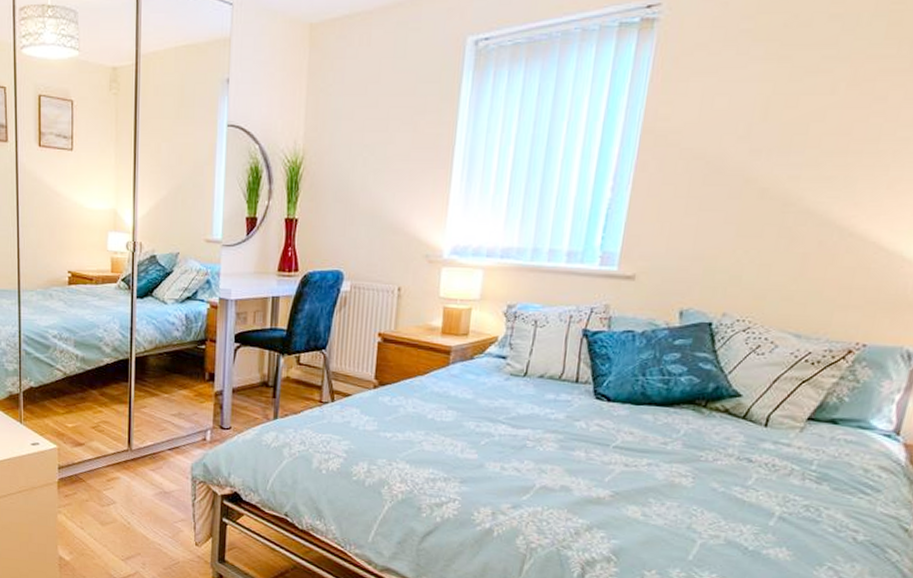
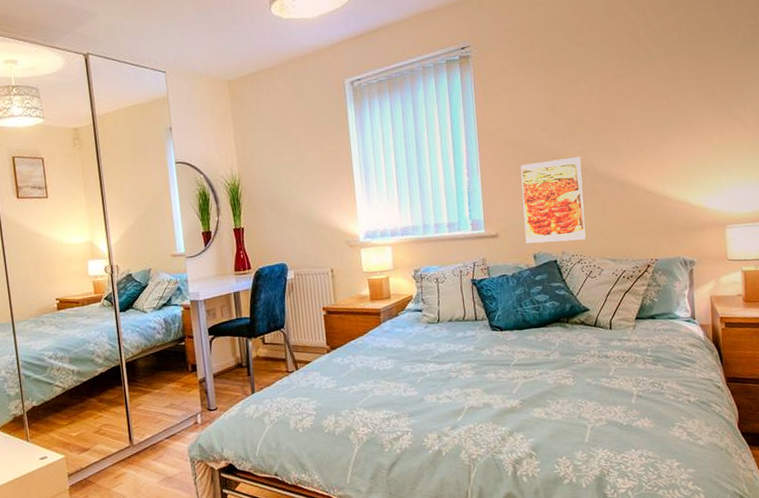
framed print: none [672,183,789,302] -> present [520,156,586,244]

